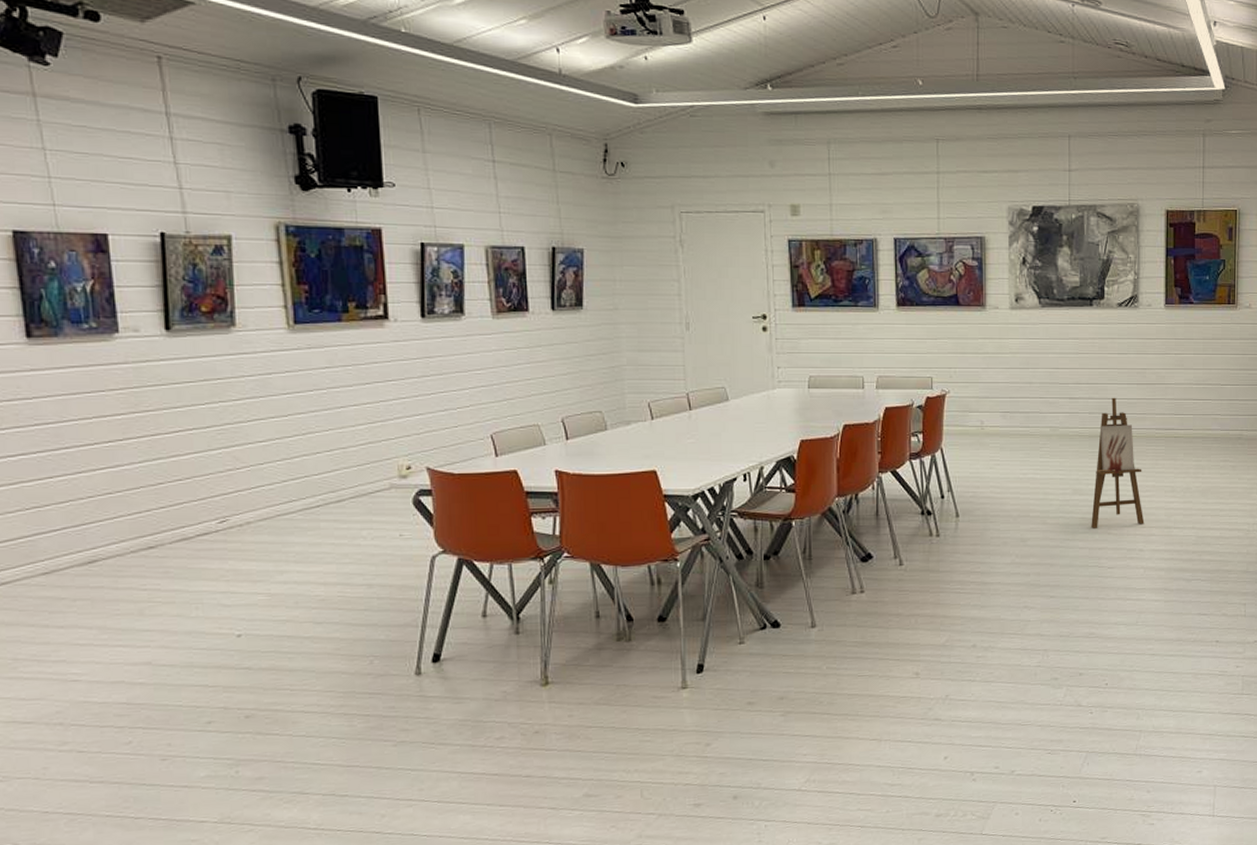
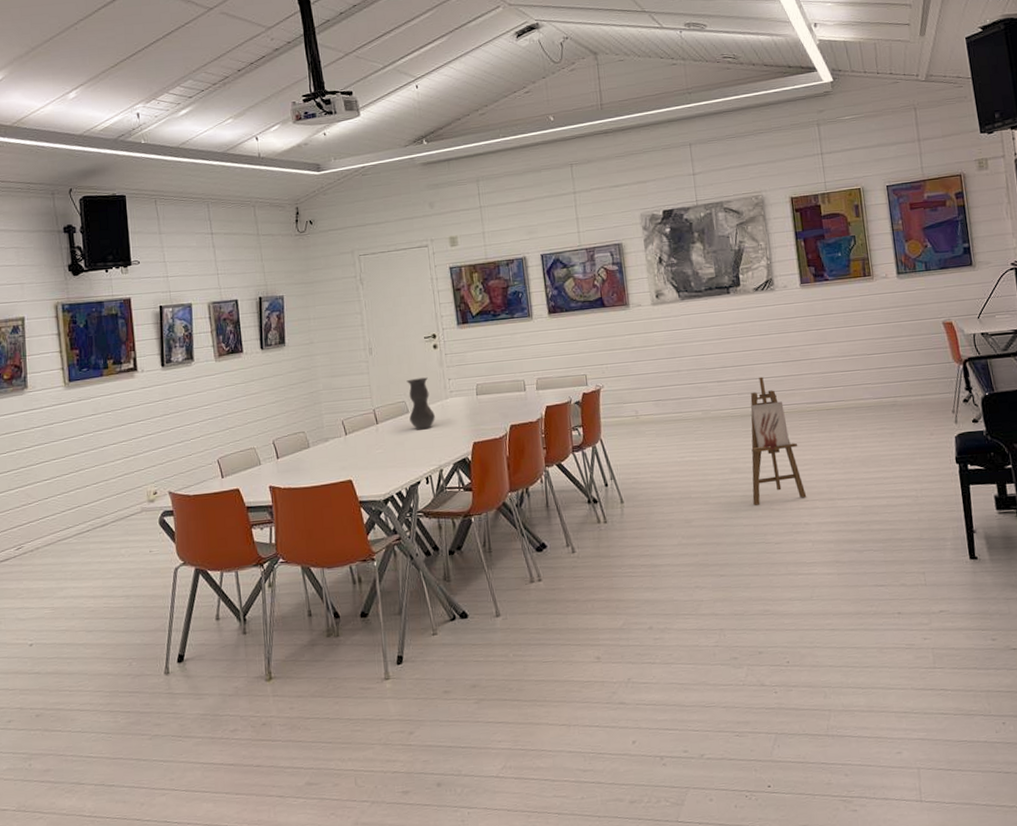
vase: none [728,363,759,421] -> present [406,377,435,430]

